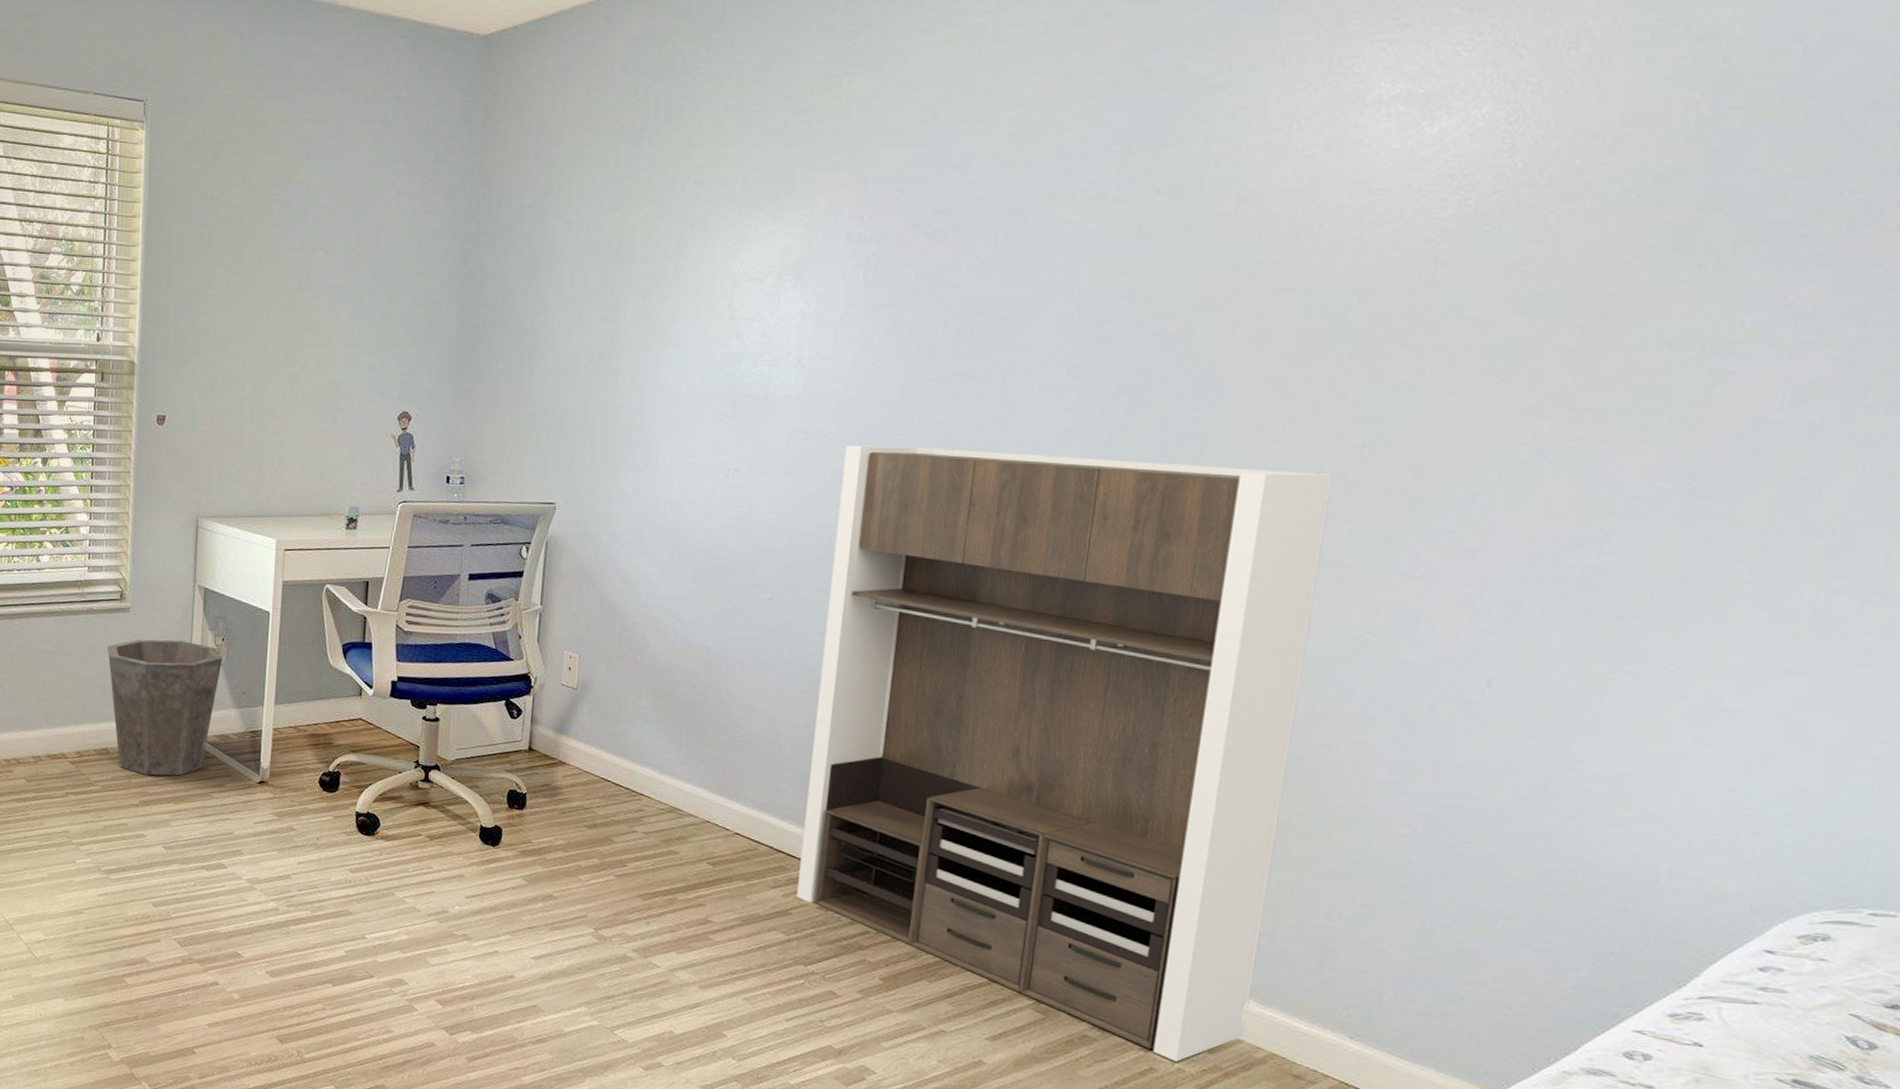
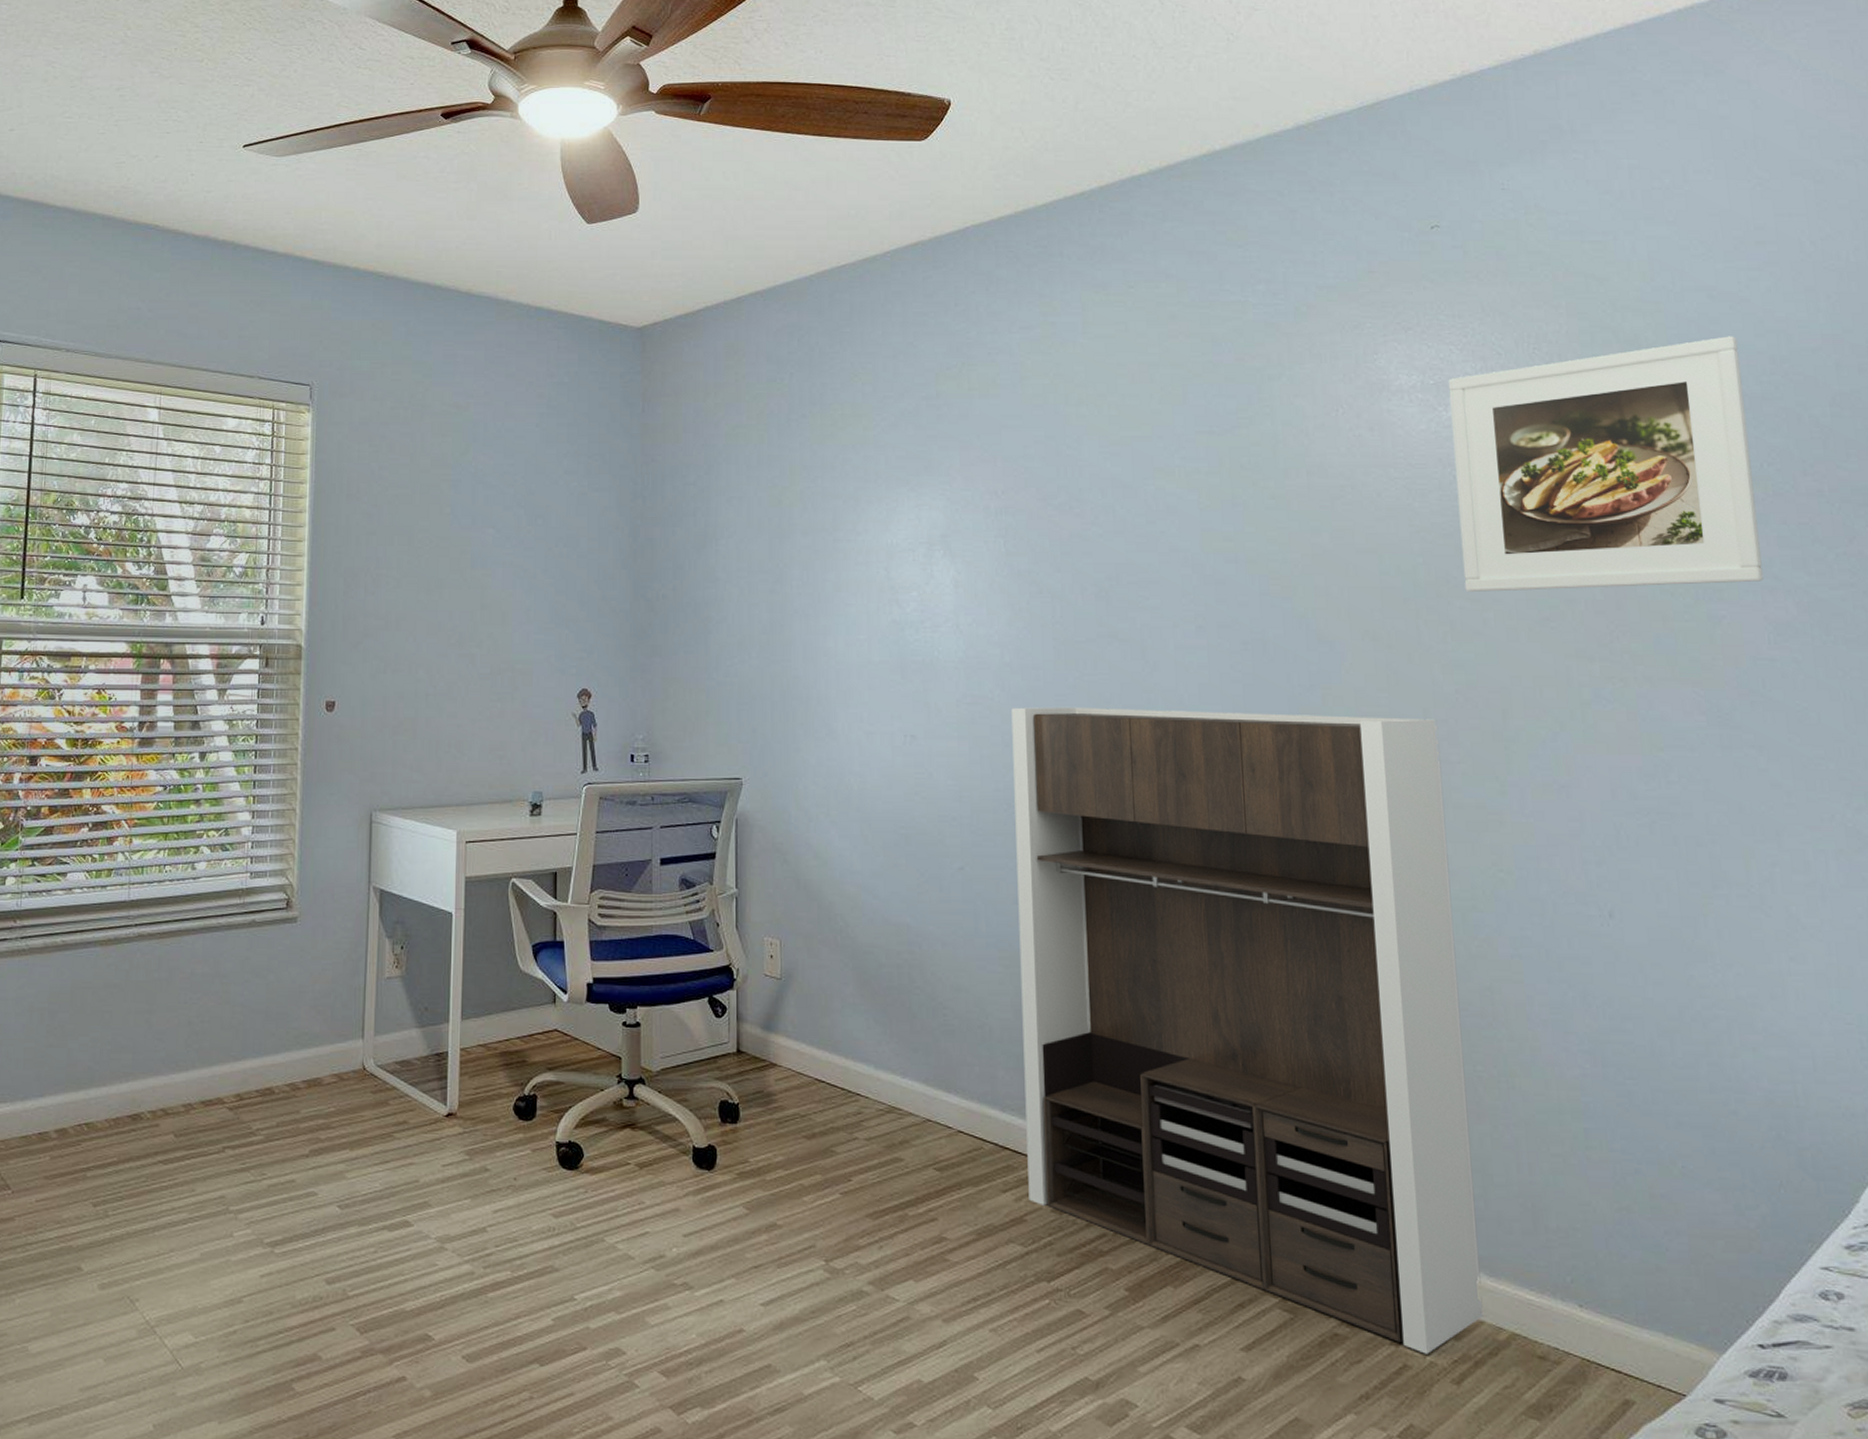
waste bin: present [107,639,223,776] -> none [272,952,402,1117]
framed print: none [1403,30,1860,338] -> present [1448,336,1764,592]

